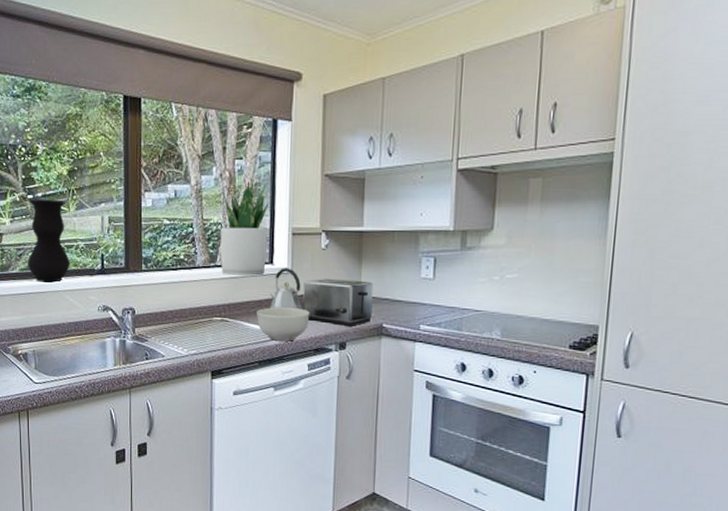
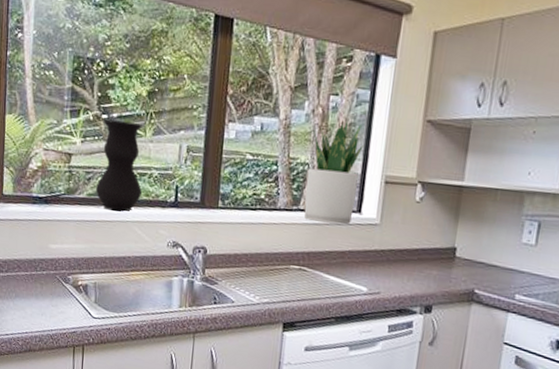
bowl: present [256,307,310,341] -> none [337,260,397,299]
kettle: present [270,267,304,310] -> none [353,218,390,266]
toaster: present [302,278,374,326] -> none [388,233,469,289]

